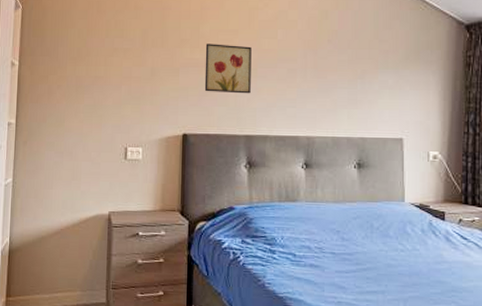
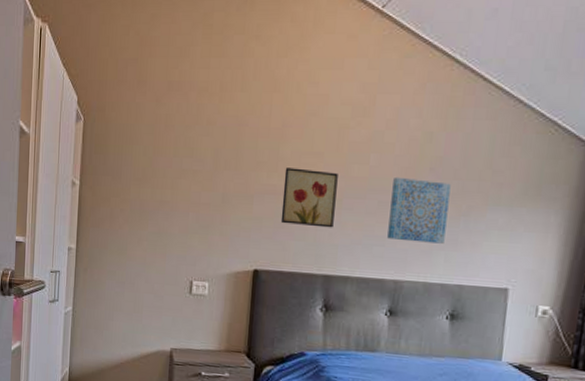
wall art: none [298,48,346,103] -> present [387,176,451,244]

